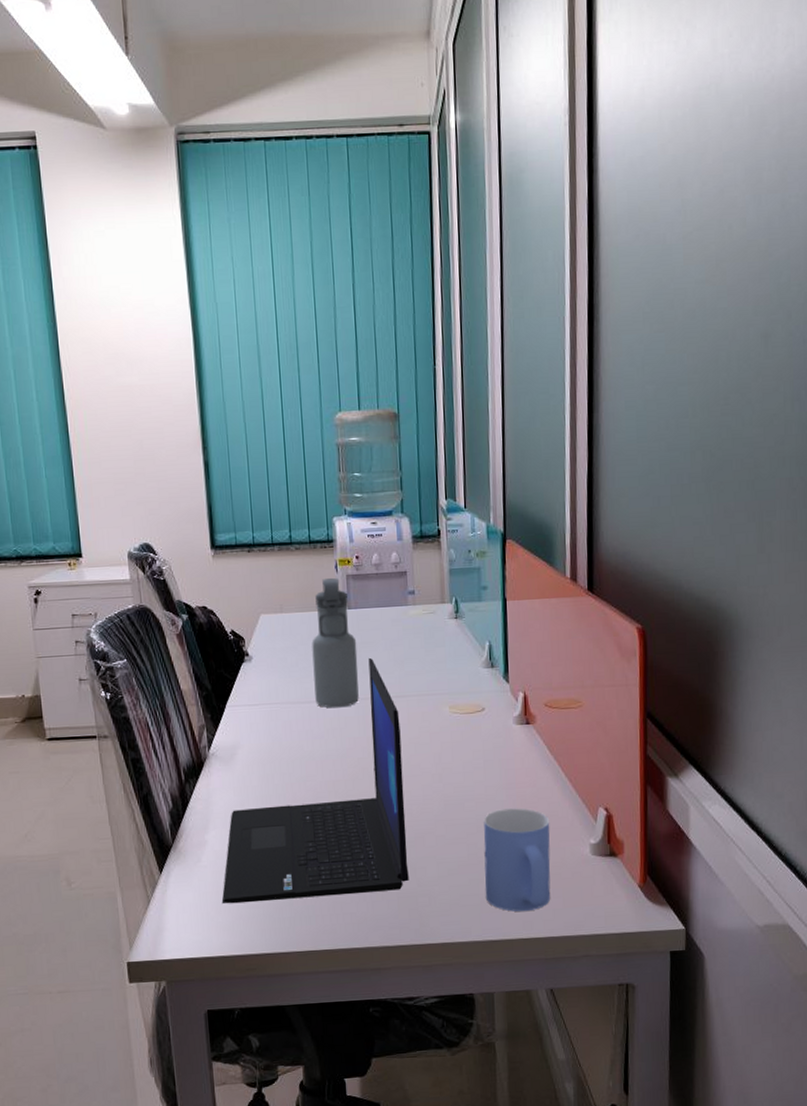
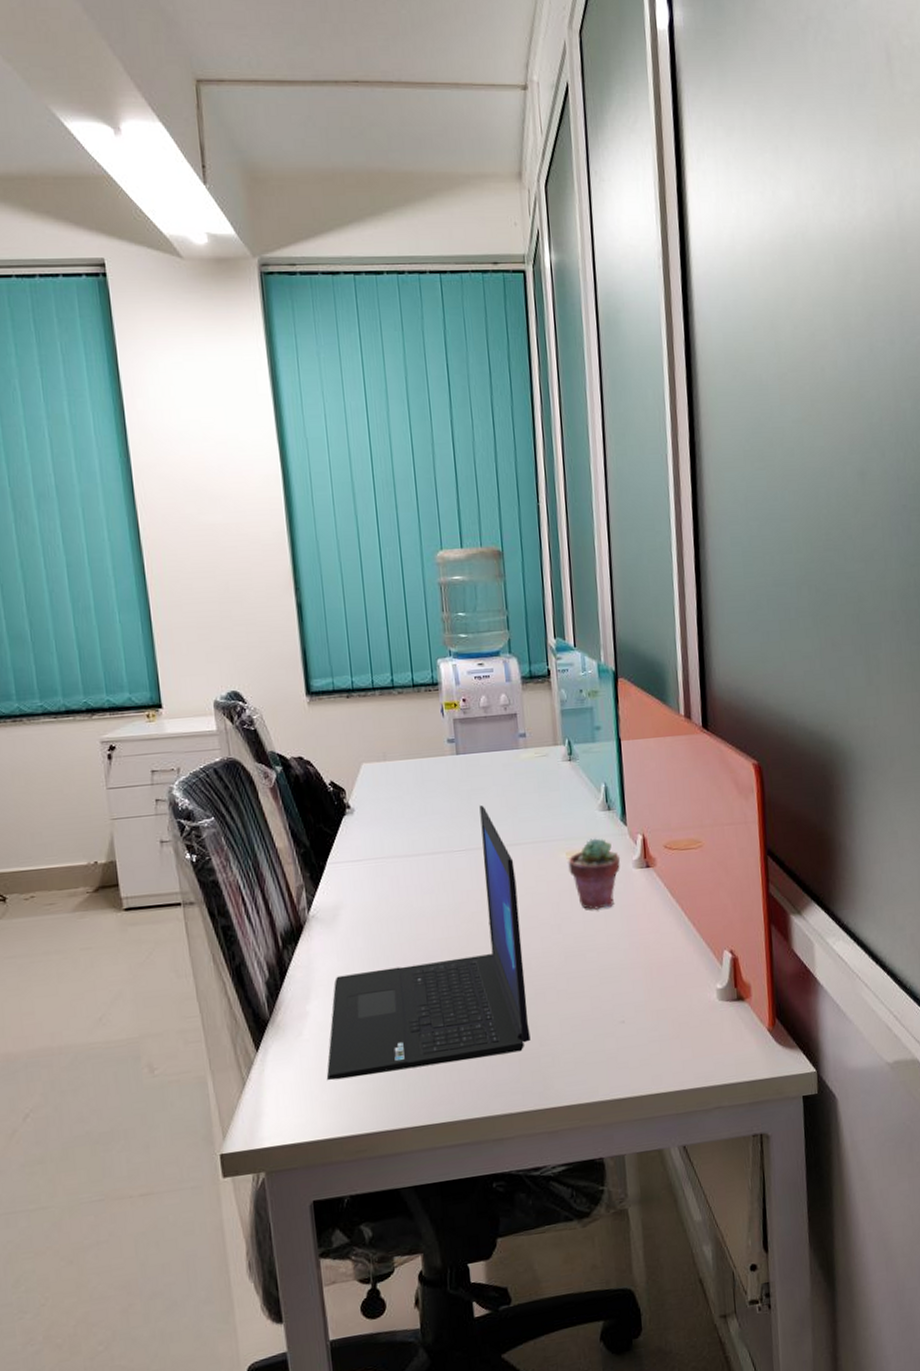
water bottle: present [312,577,359,709] -> none [418,722,471,861]
potted succulent: none [451,694,502,762] -> present [568,838,621,910]
mug: present [483,808,551,912] -> none [606,955,679,1066]

